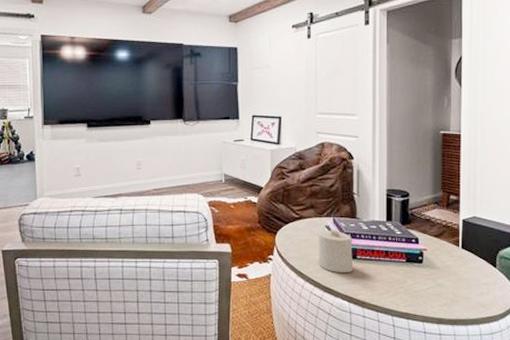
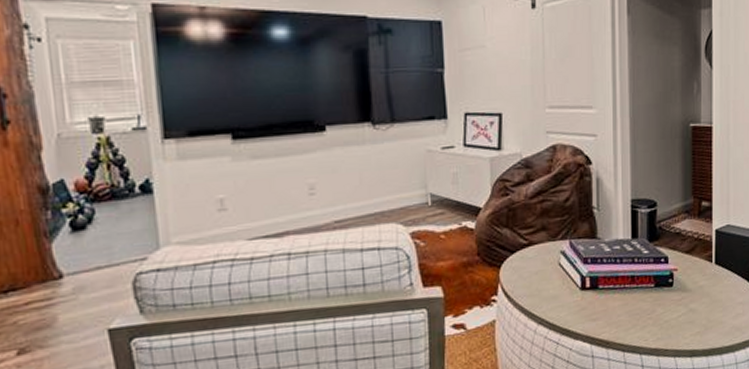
candle: present [318,228,354,273] -> none [552,253,595,309]

